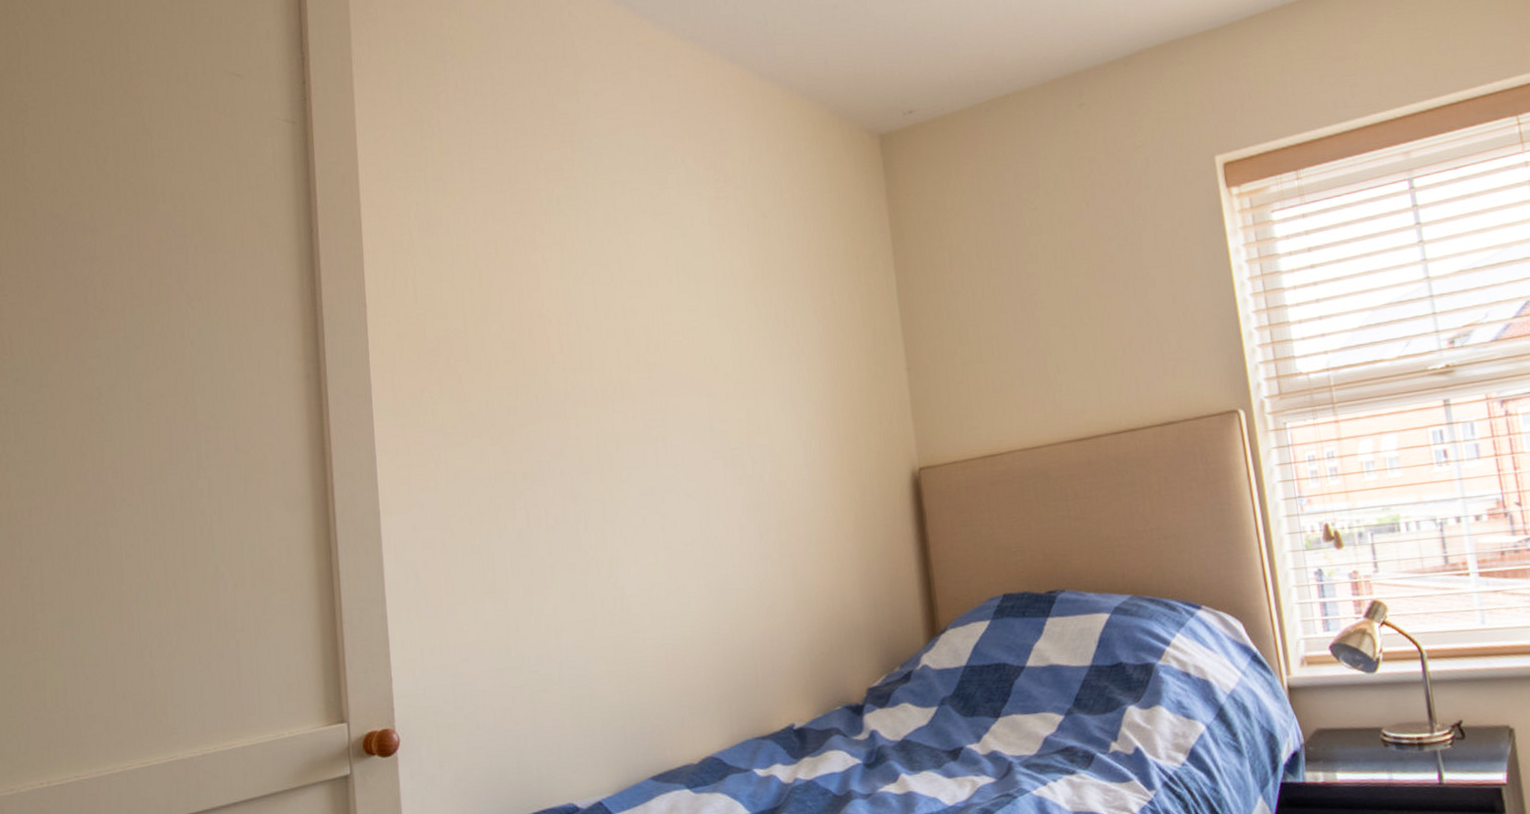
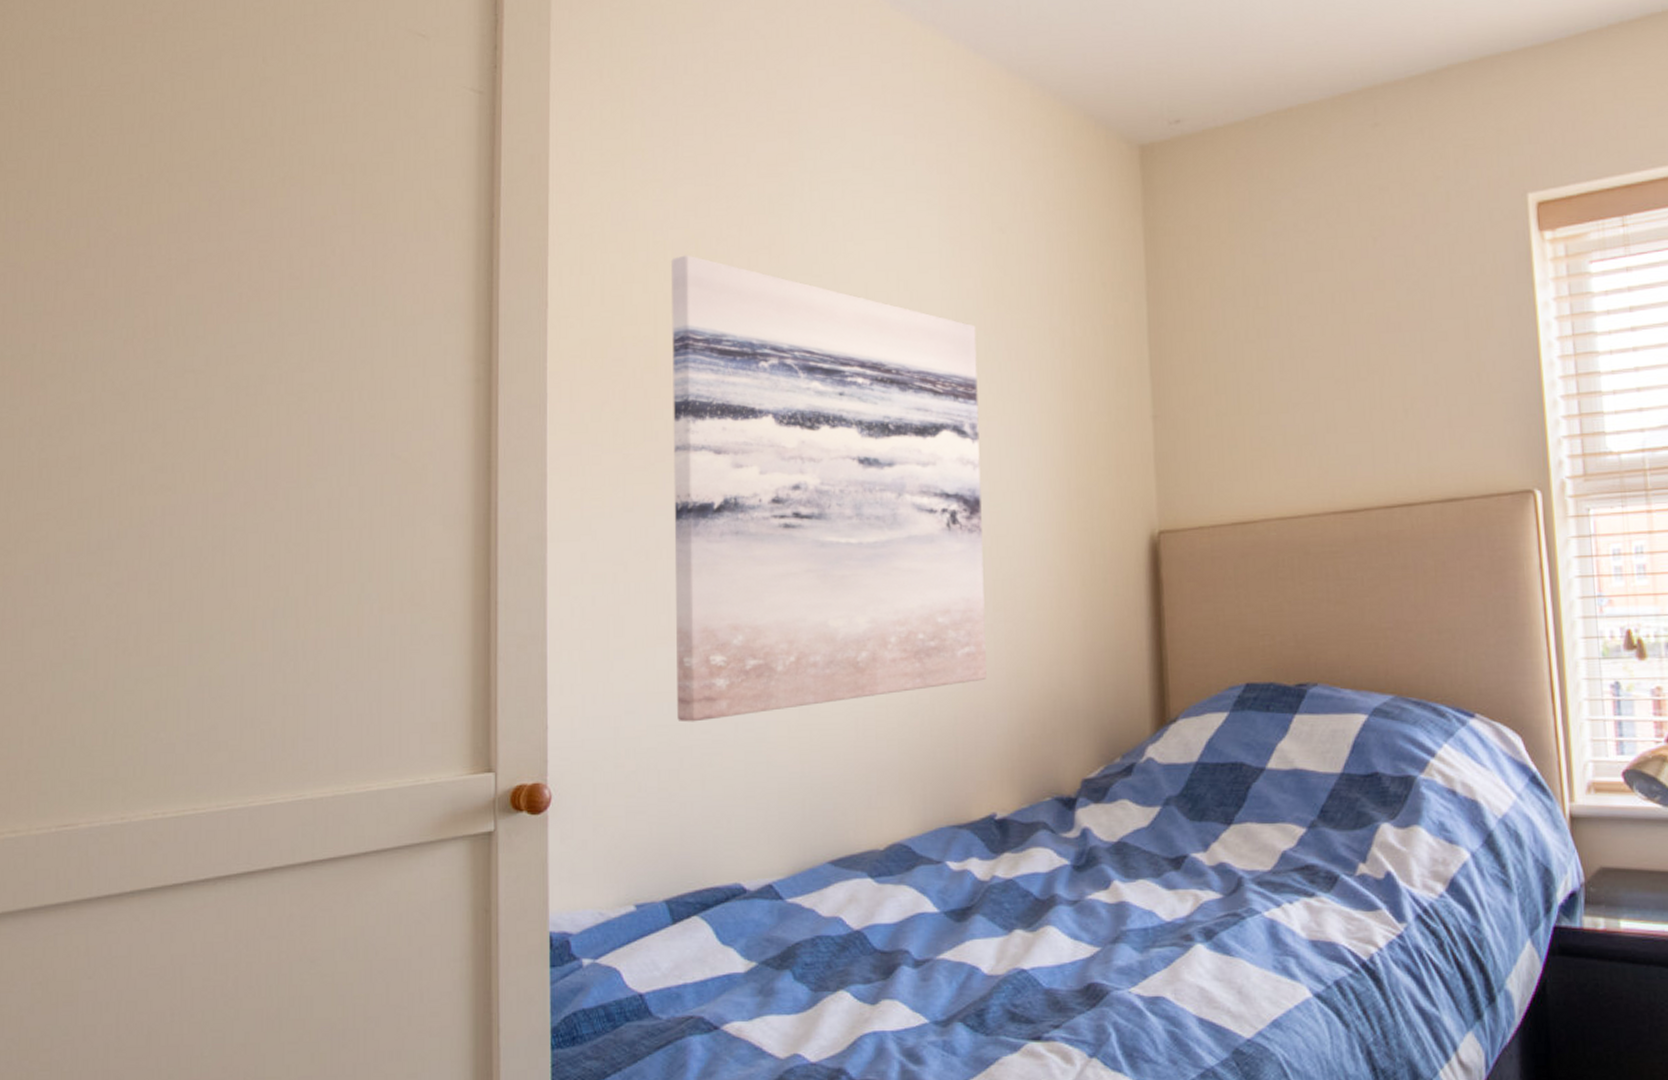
wall art: none [474,254,778,665] -> present [671,255,987,722]

